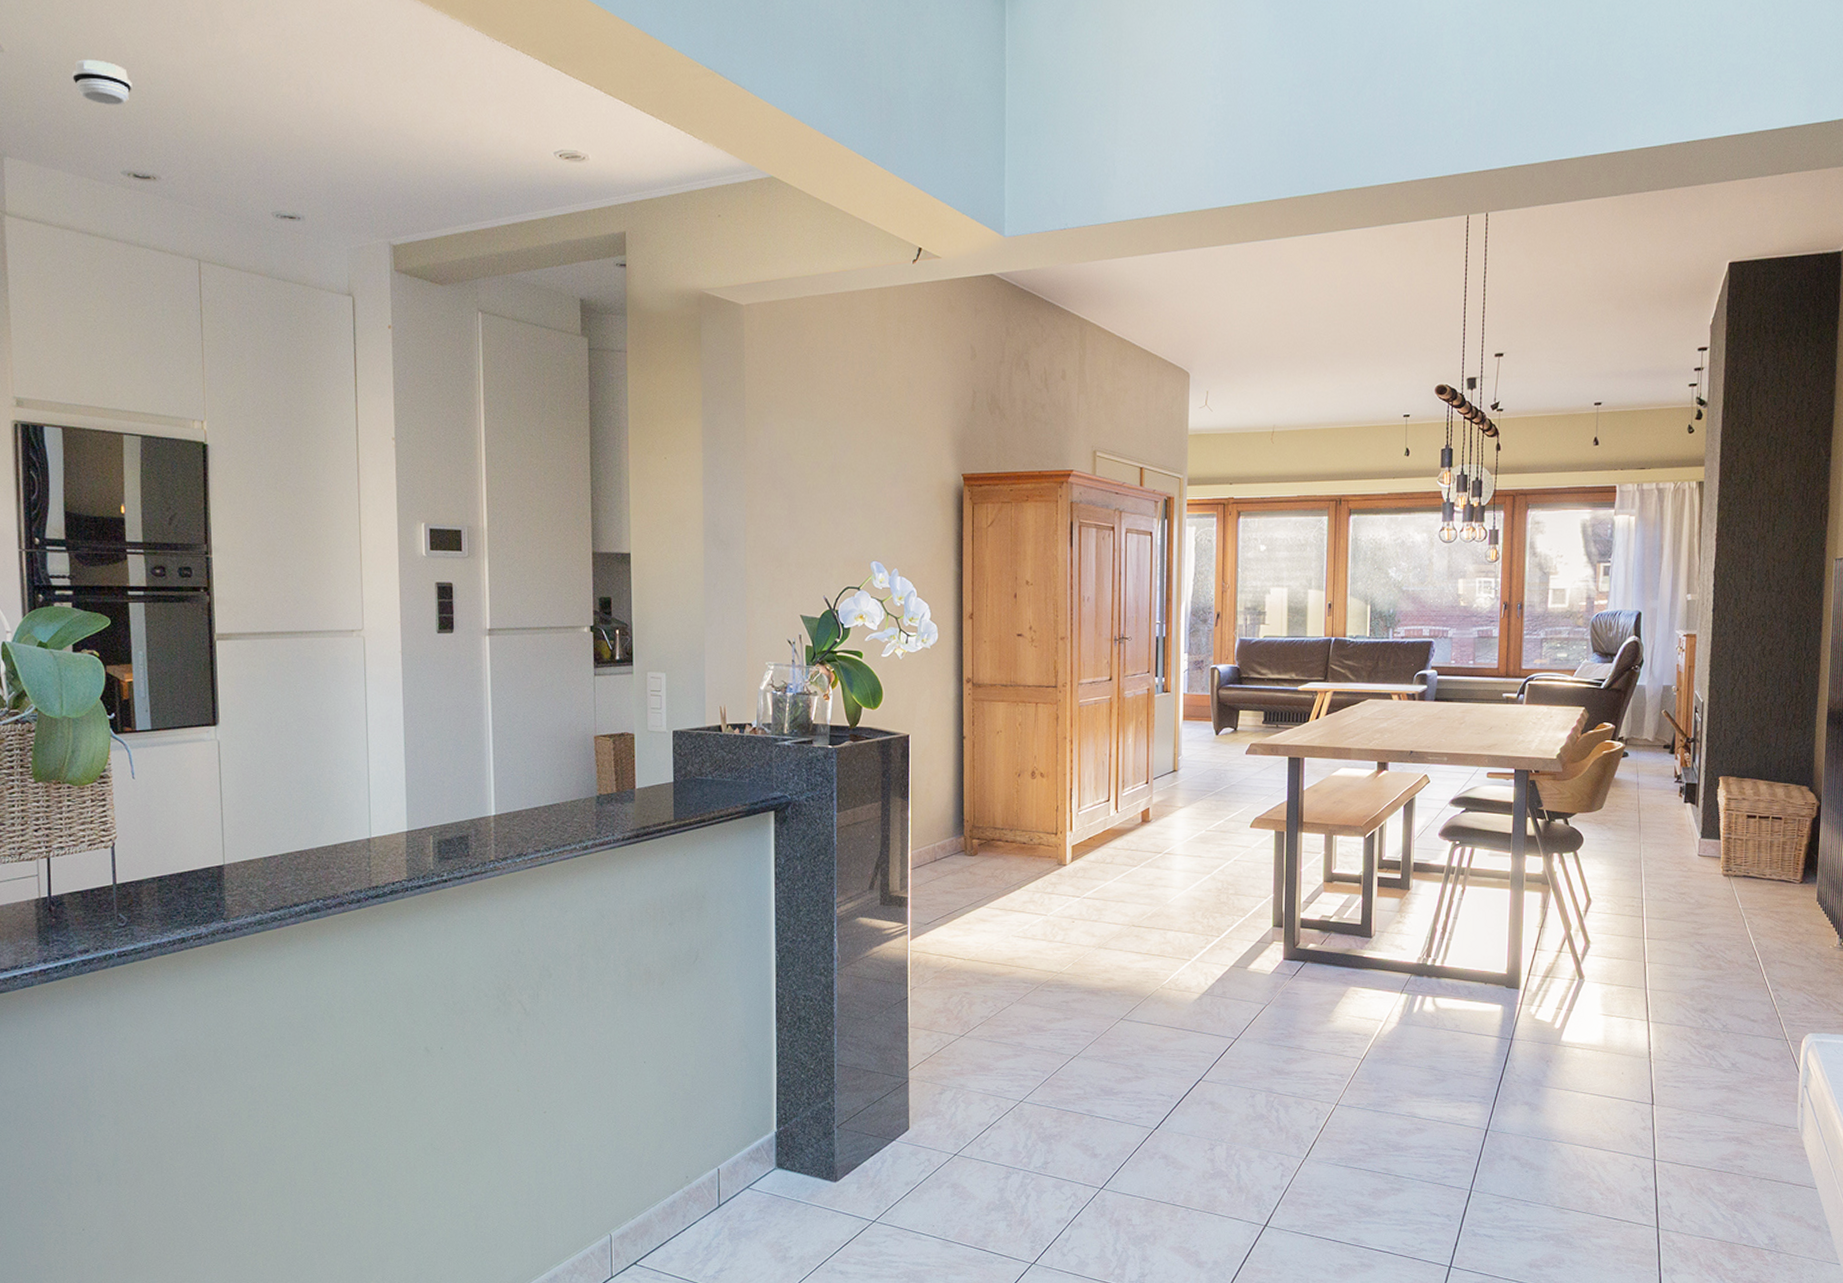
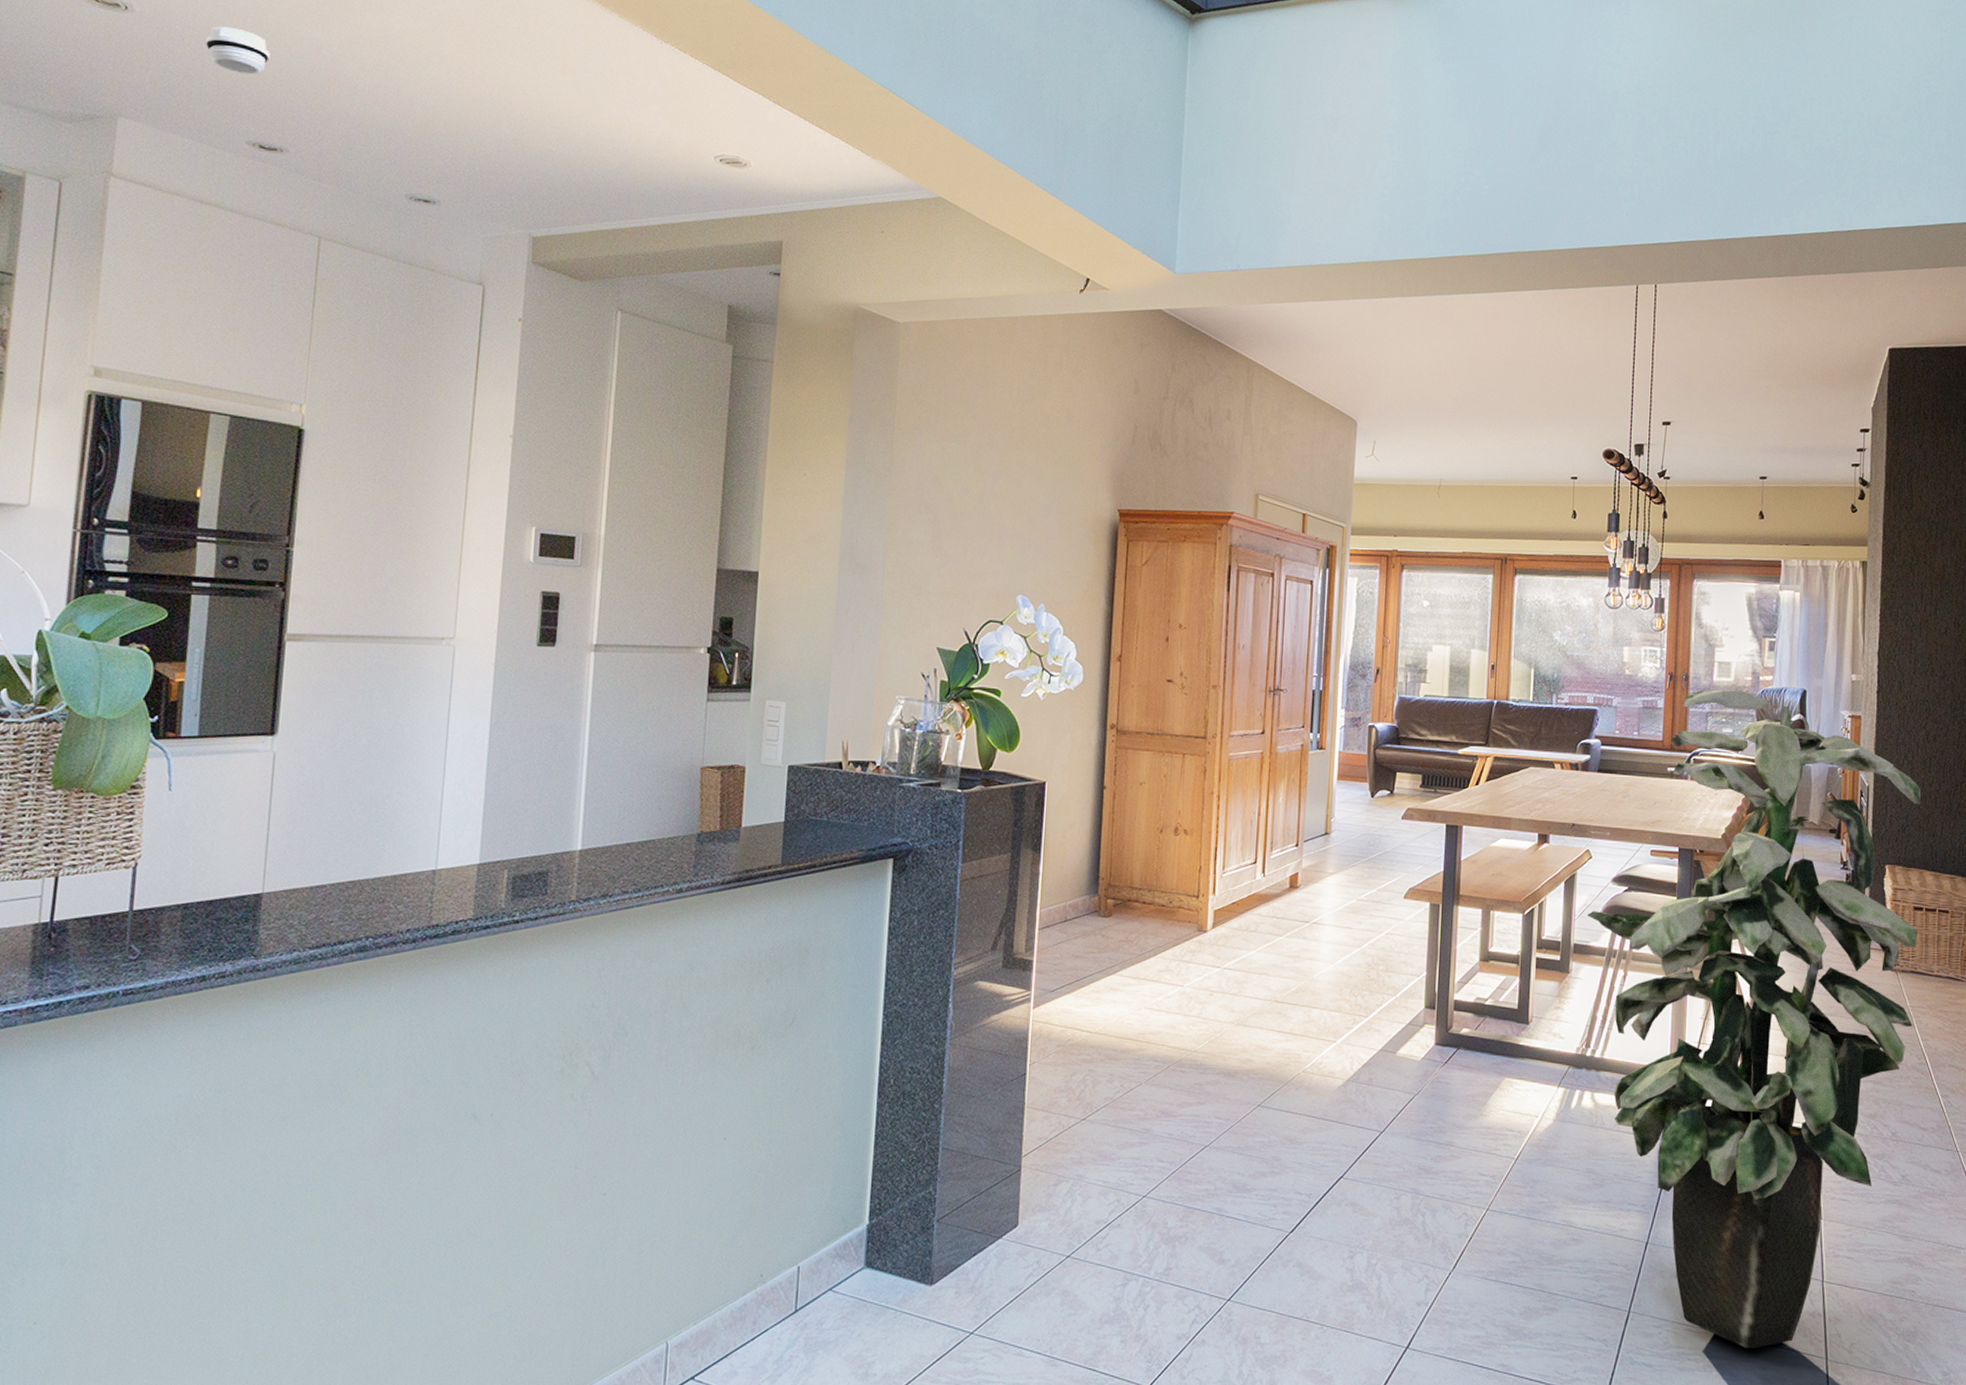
indoor plant: none [1425,616,1756,1221] -> present [1586,689,1921,1350]

